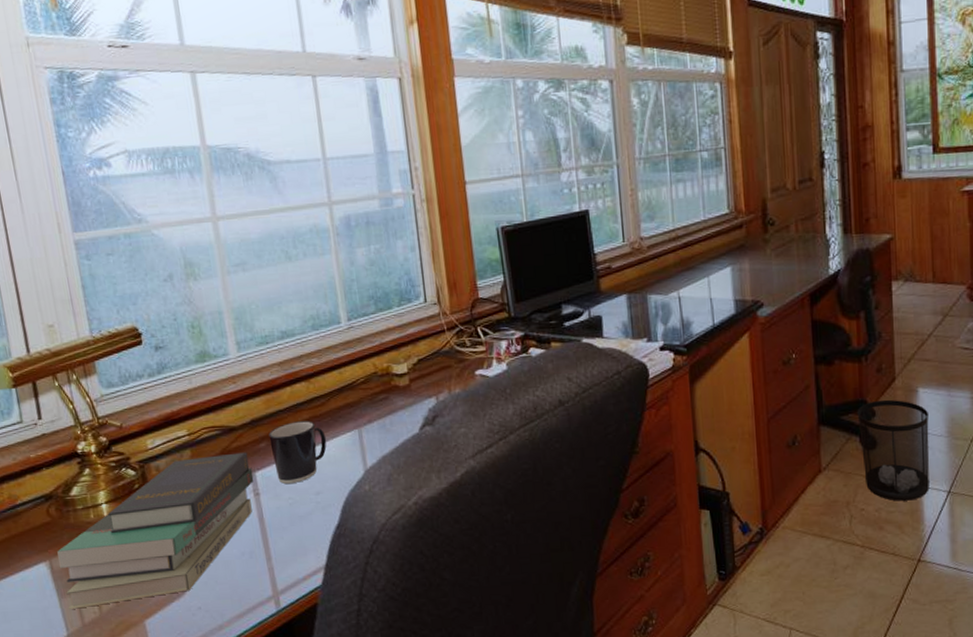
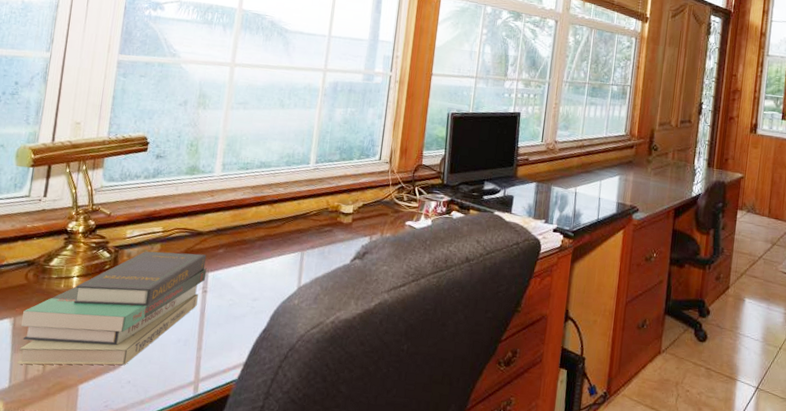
mug: present [268,421,327,484] -> none [225,236,274,288]
waste bin: present [857,399,929,501] -> none [693,302,750,390]

